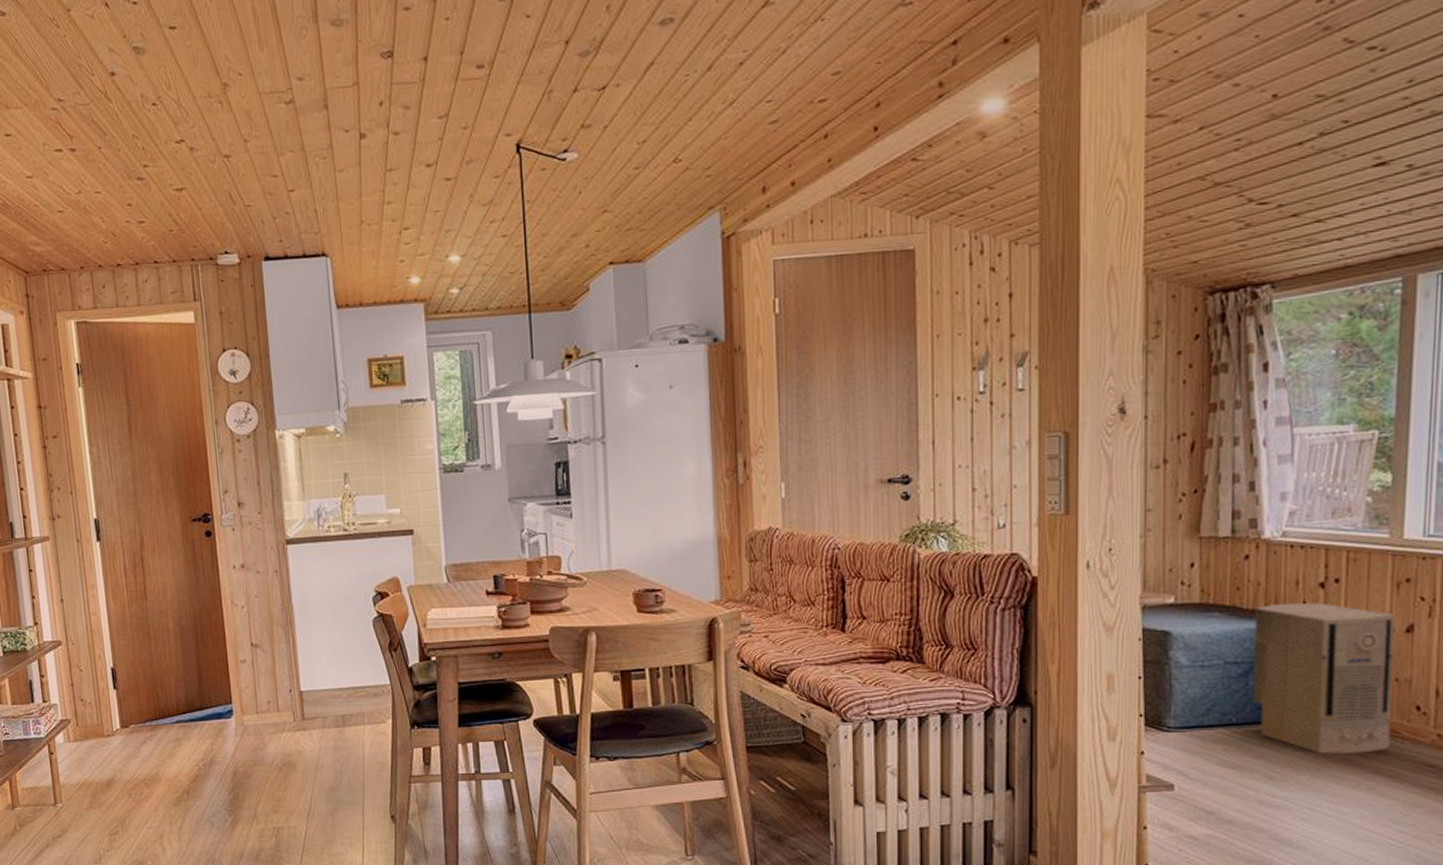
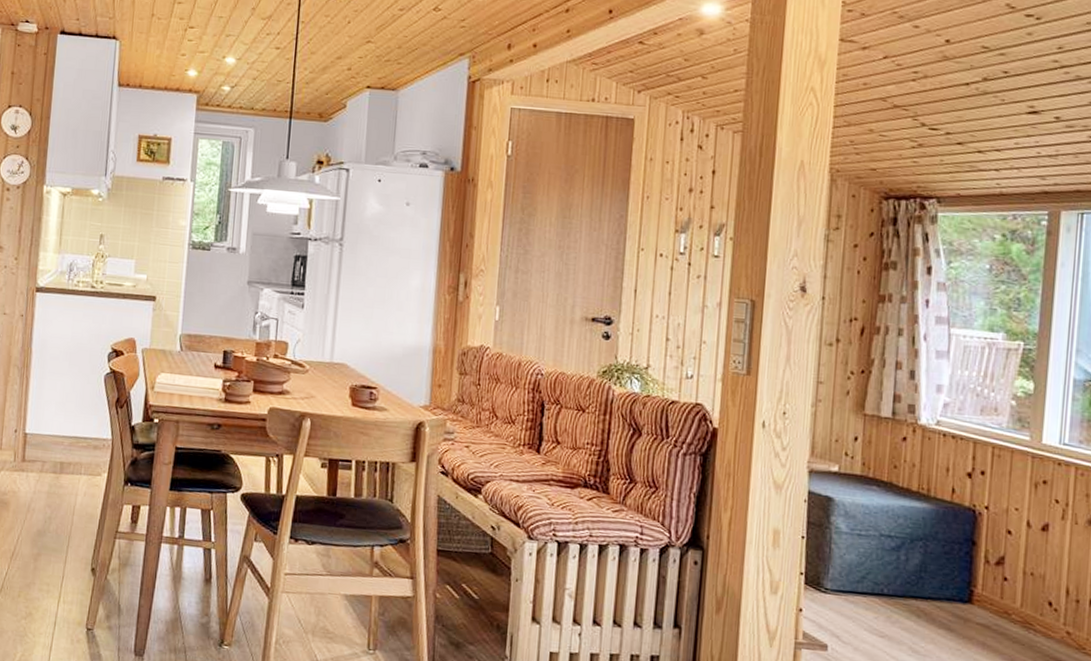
air purifier: present [1252,603,1395,754] -> none [903,486,1032,640]

